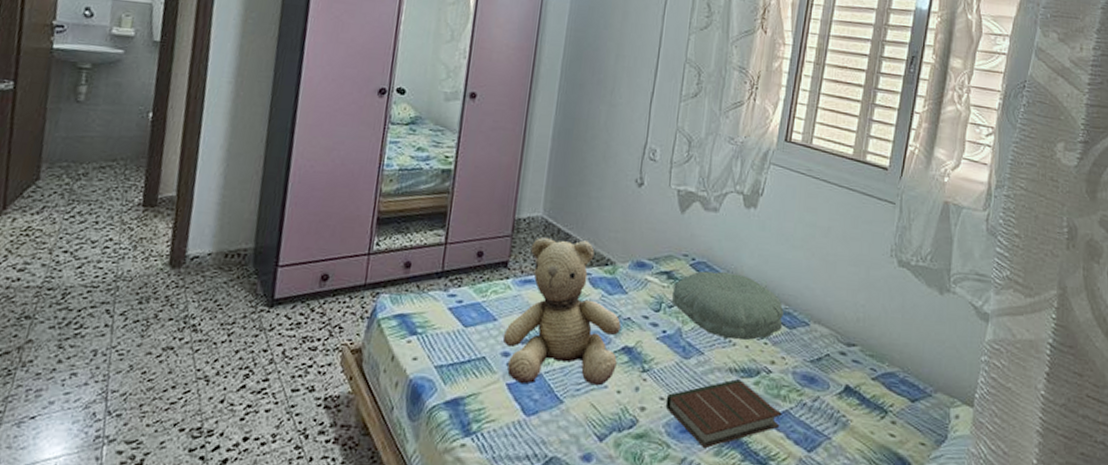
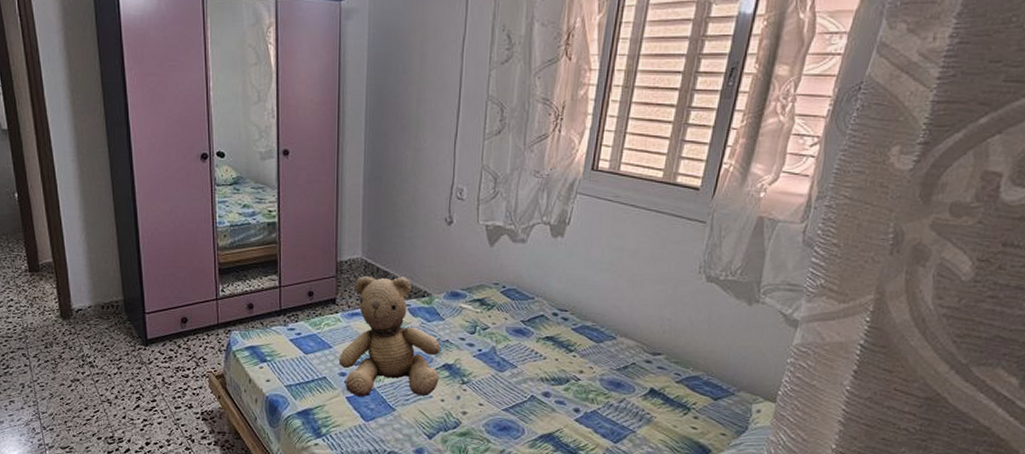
book: present [665,379,781,449] -> none [484,387,589,443]
pillow: present [671,270,784,341] -> none [485,296,591,355]

